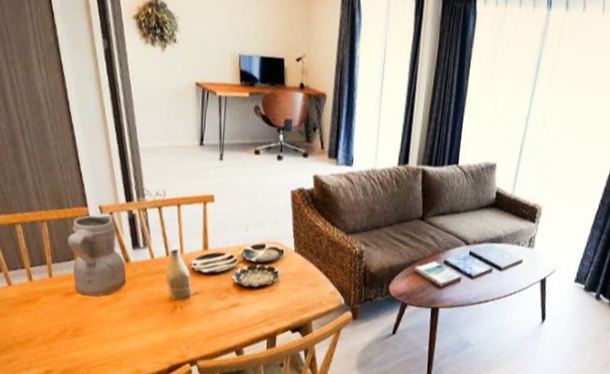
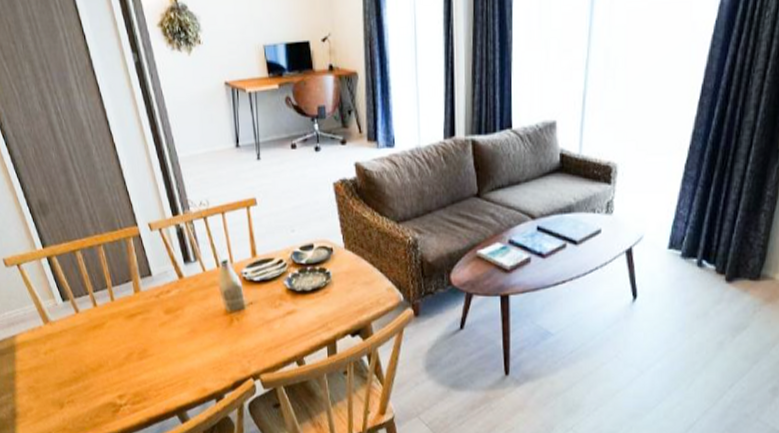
ceramic pitcher: present [68,214,127,297] -> none [123,231,183,316]

